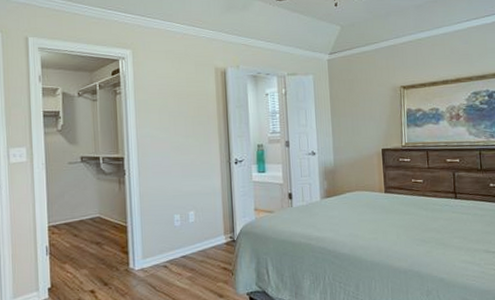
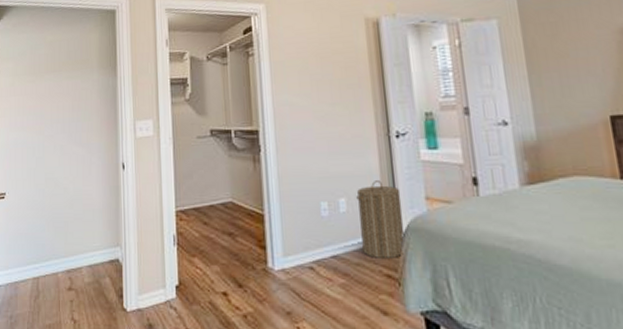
laundry hamper: none [203,197,237,256] -> present [356,180,404,258]

